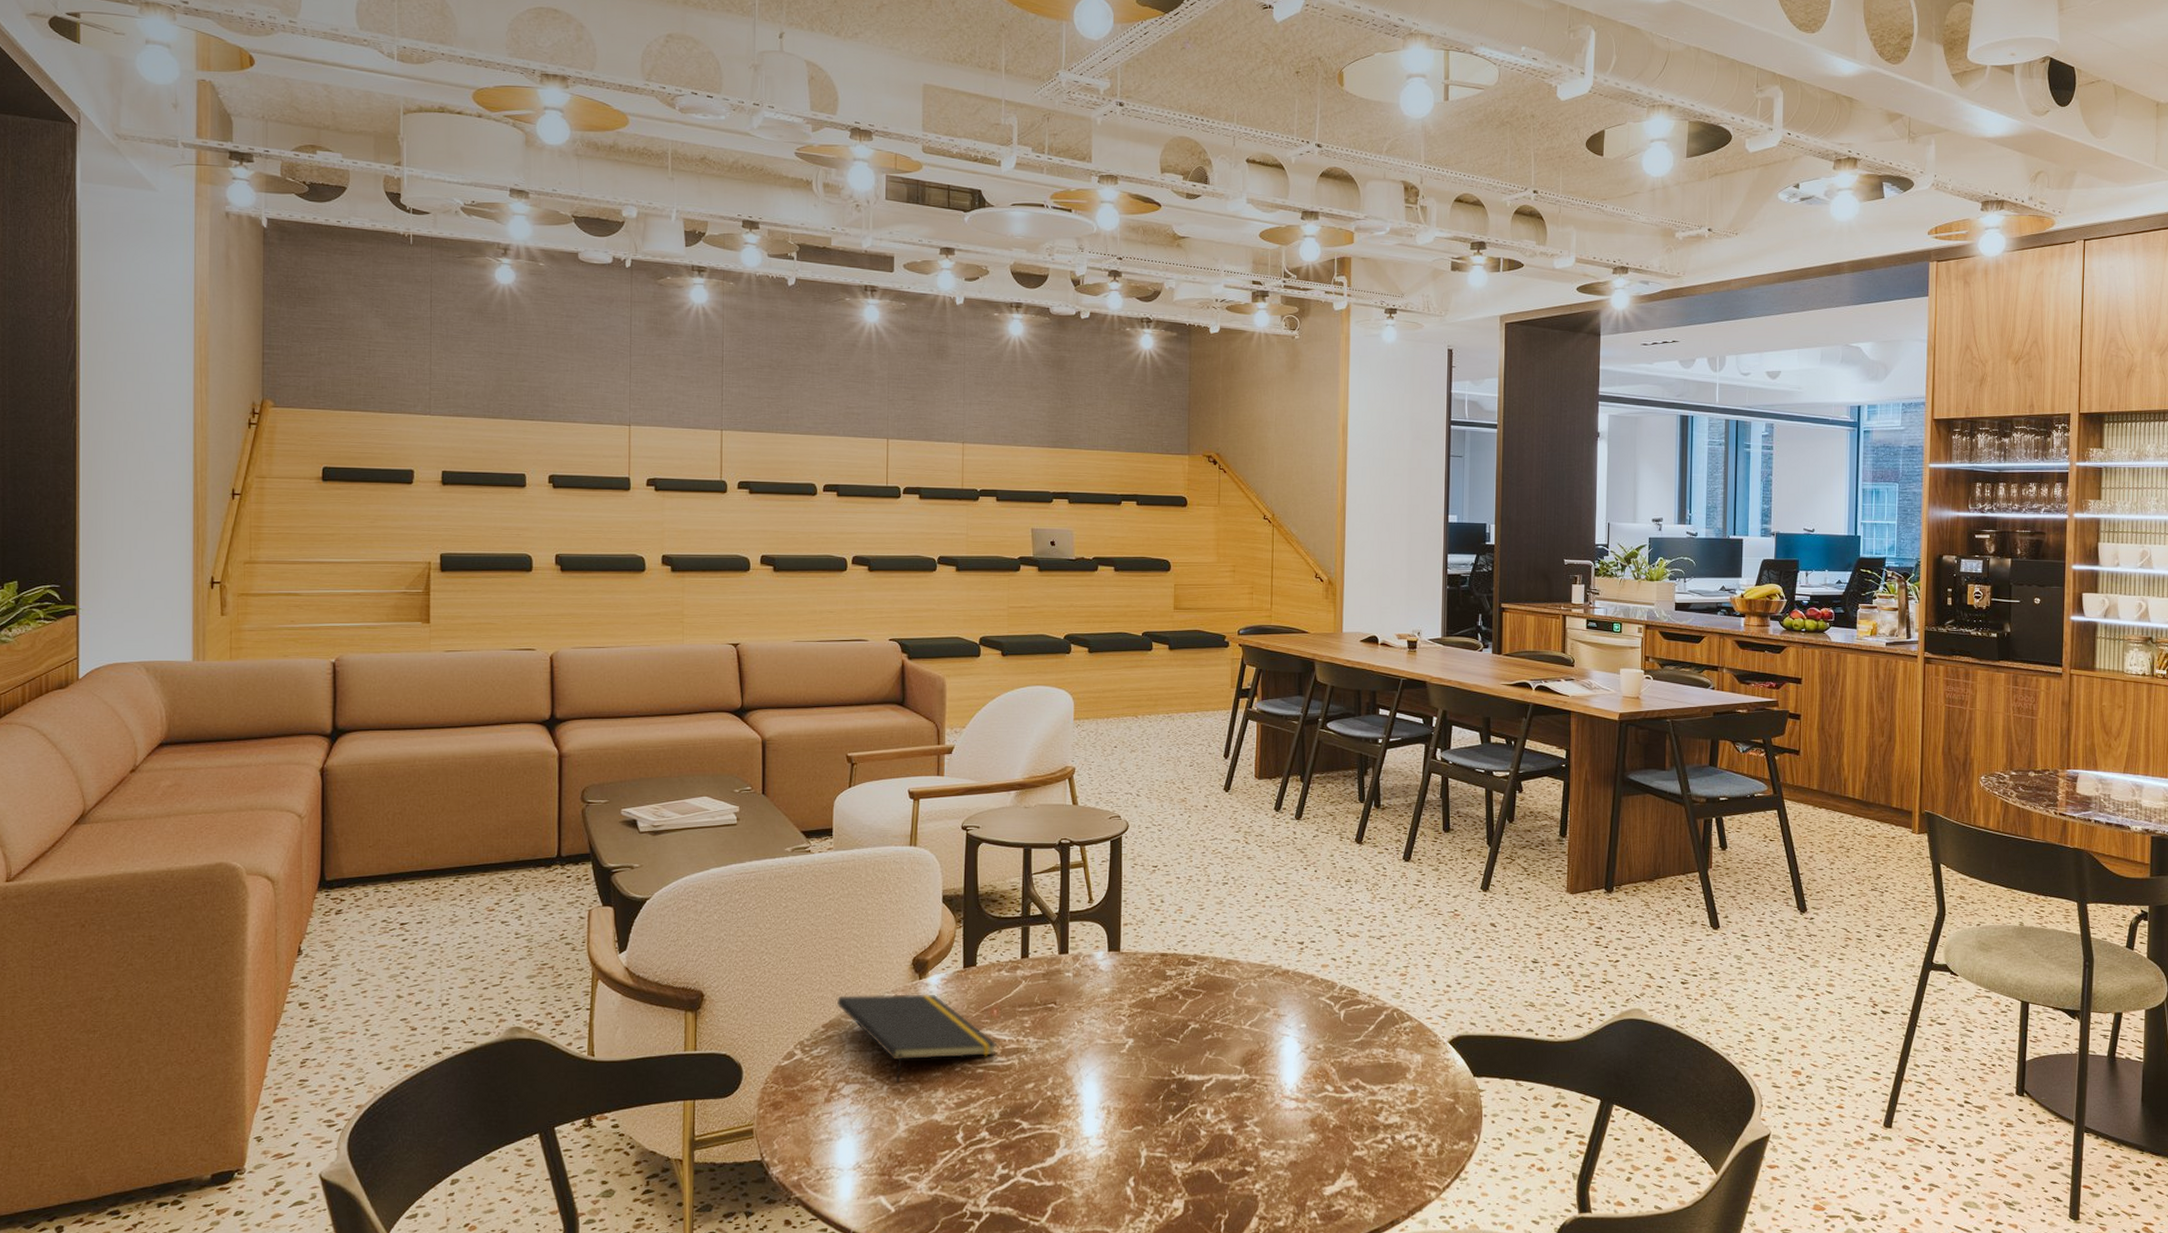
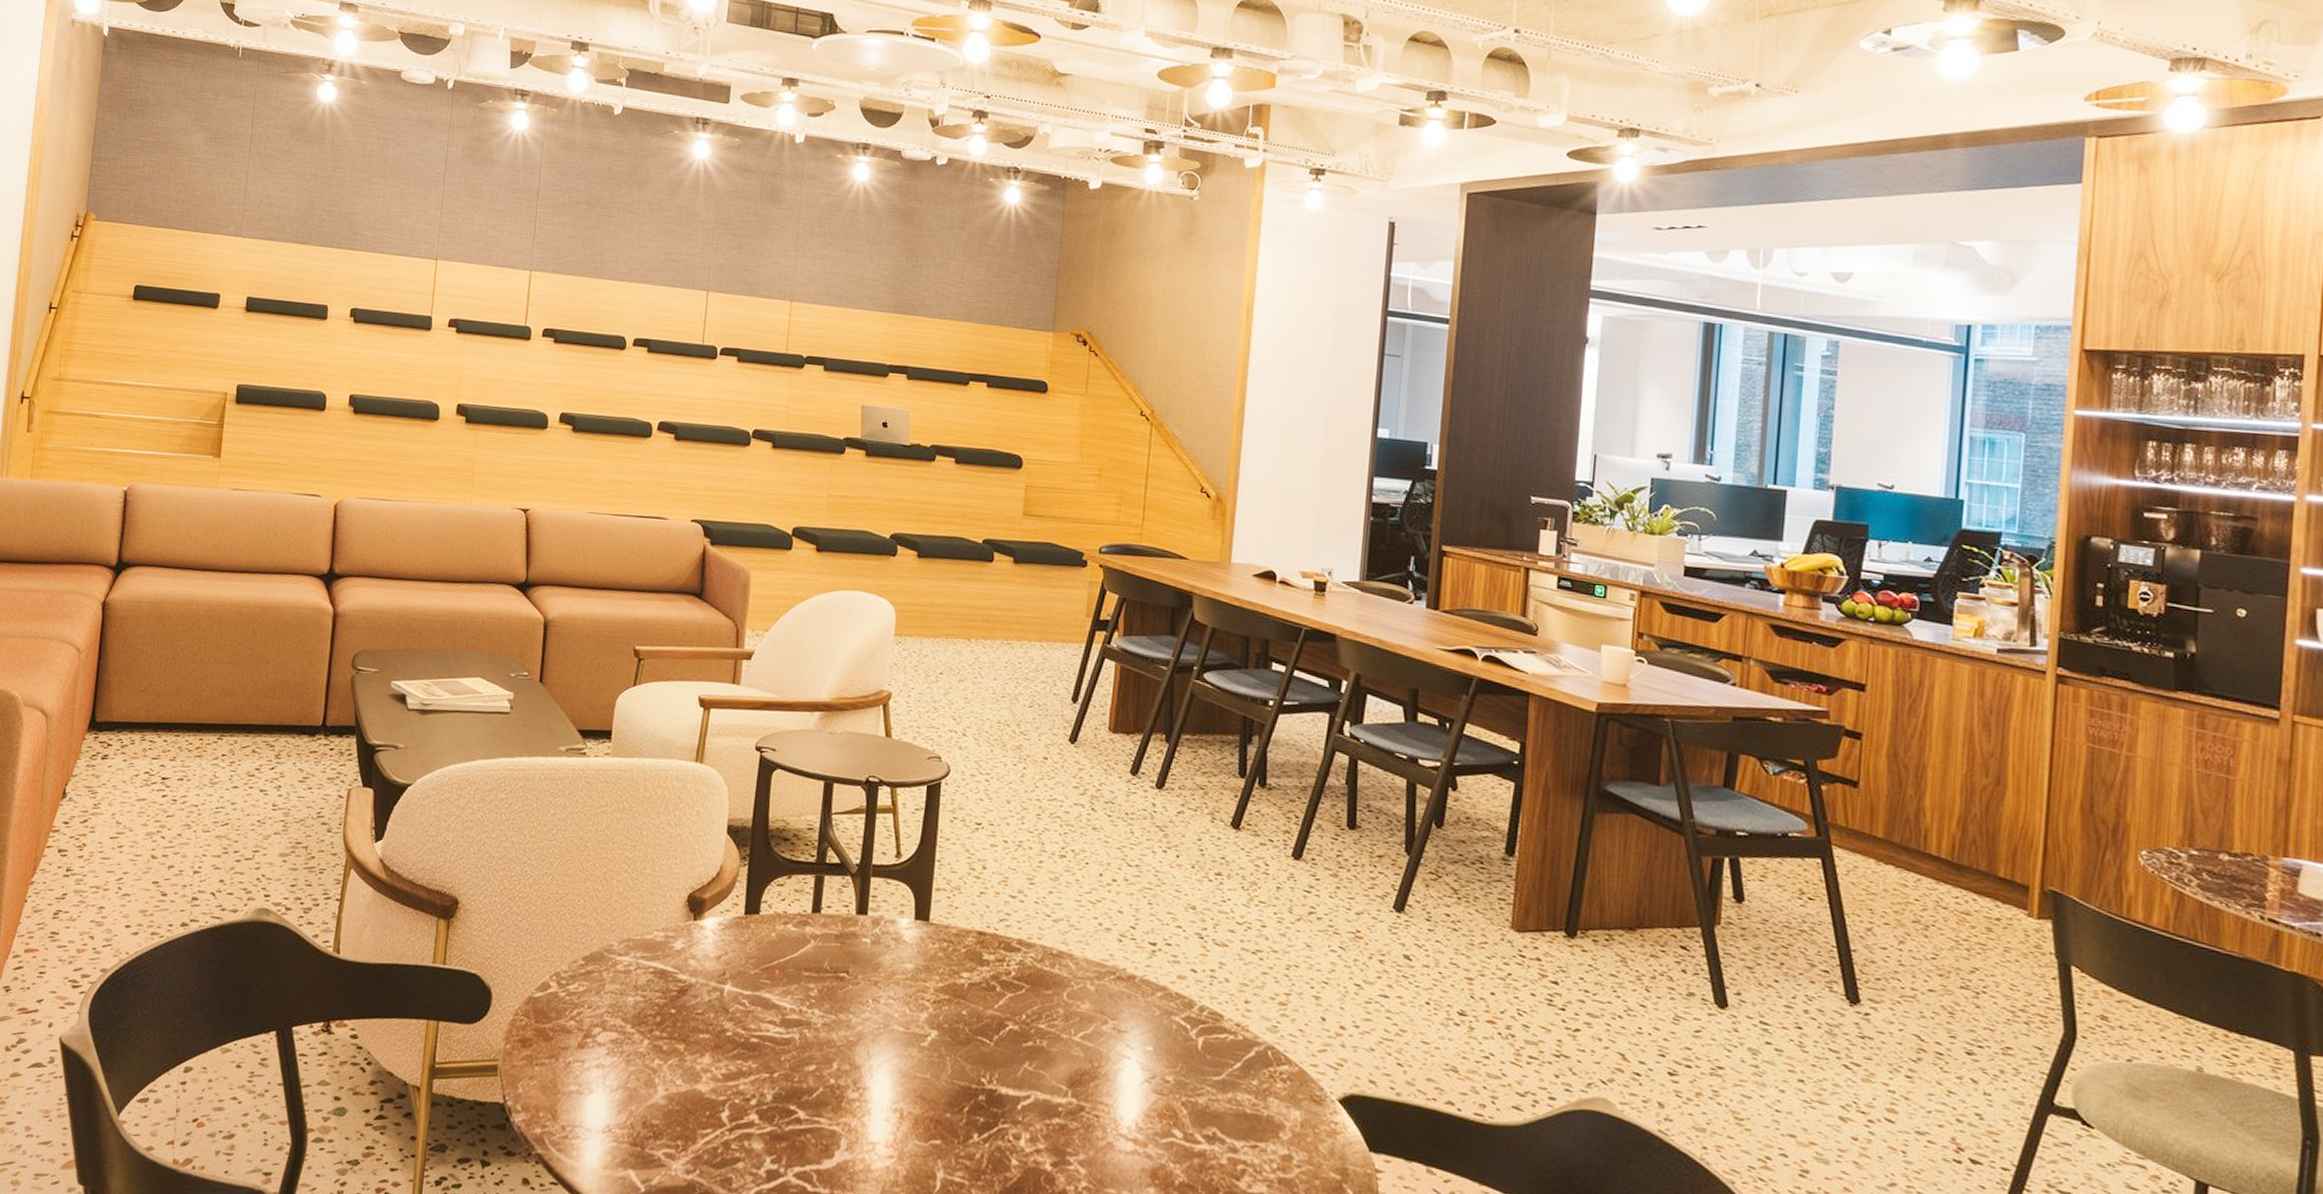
notepad: present [836,994,998,1083] -> none [600,926,777,1039]

